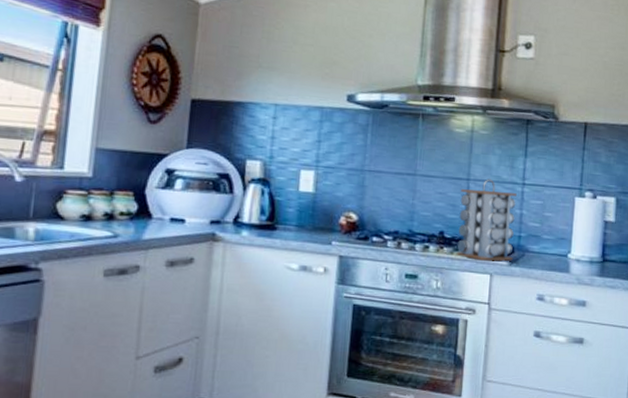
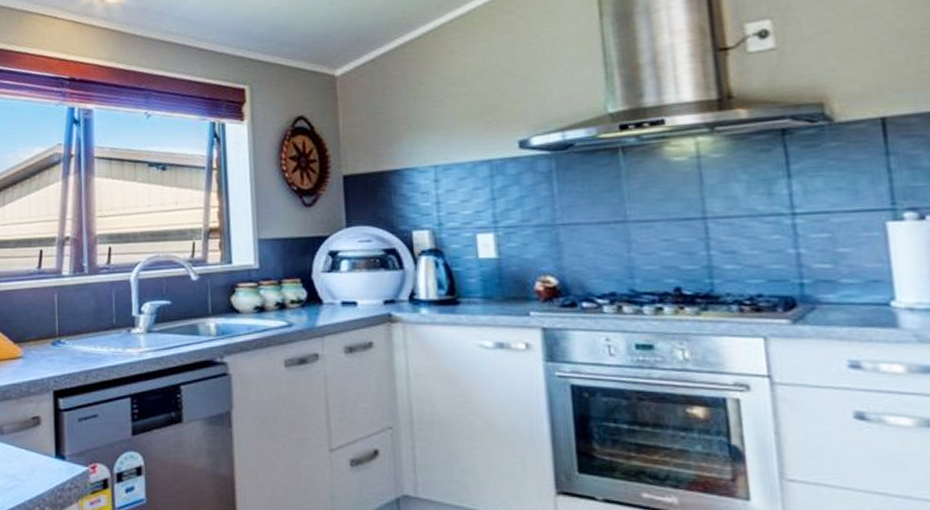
spice rack: present [456,178,518,263] -> none [696,213,797,322]

